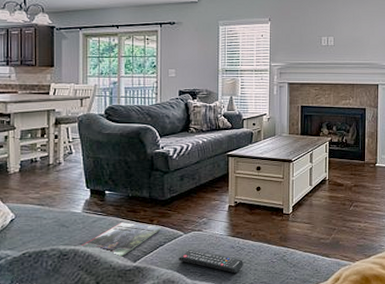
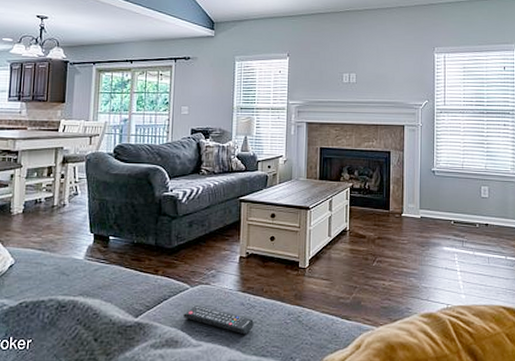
magazine: present [82,222,161,259] -> none [81,272,166,313]

